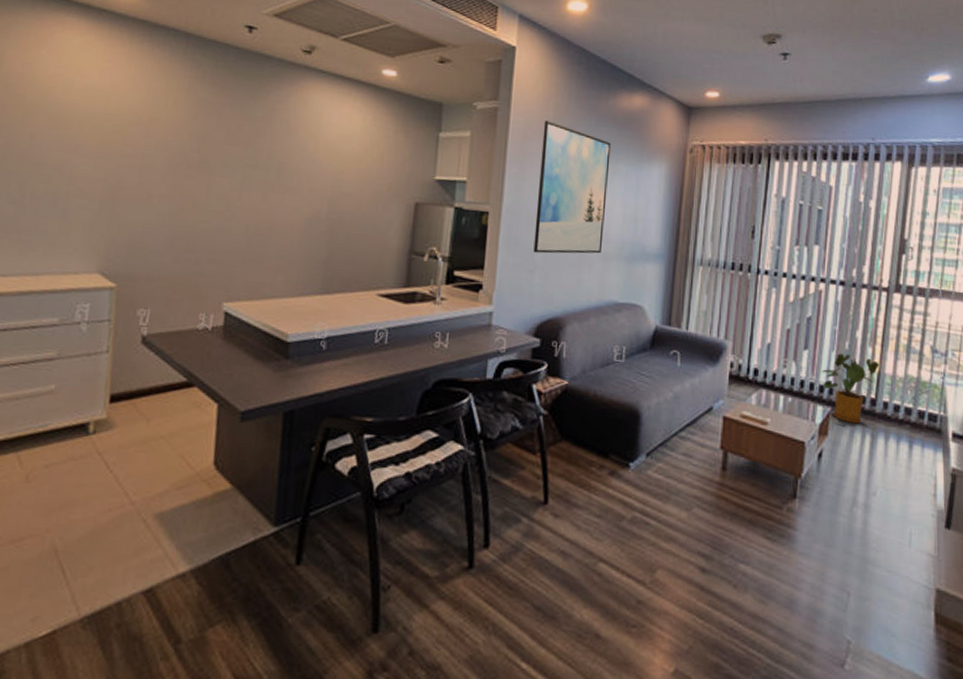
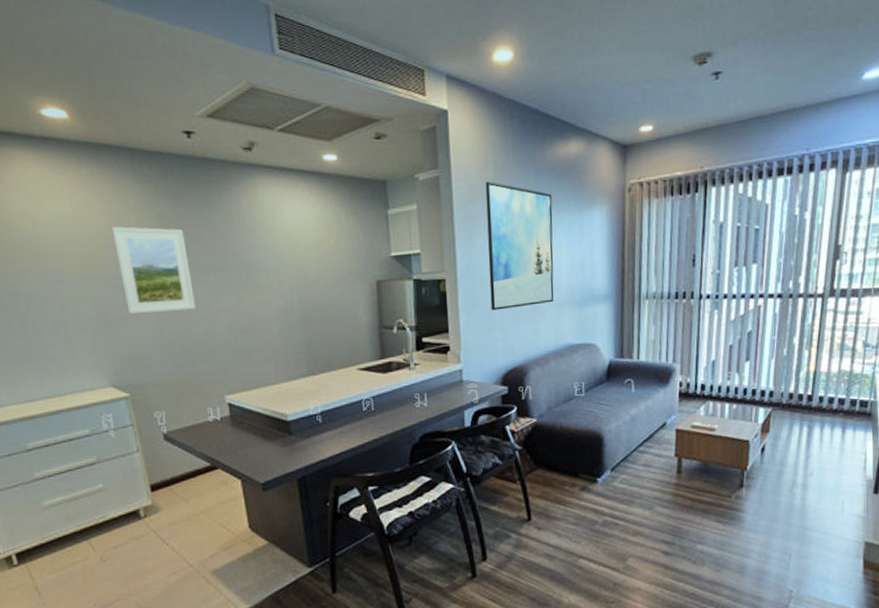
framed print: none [139,106,222,203] -> present [111,226,197,314]
house plant: present [821,353,879,424] -> none [762,359,815,419]

